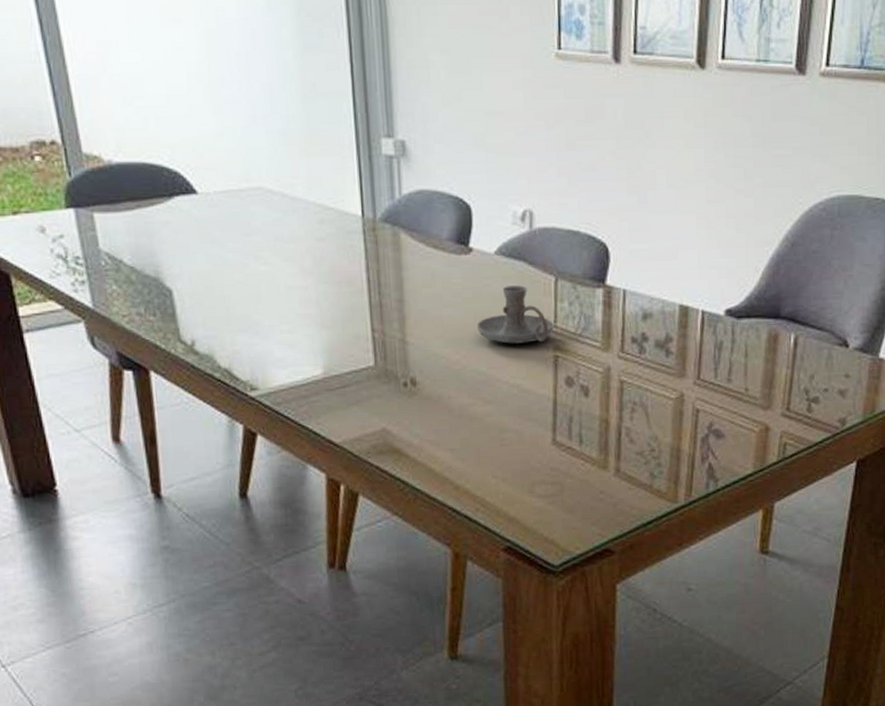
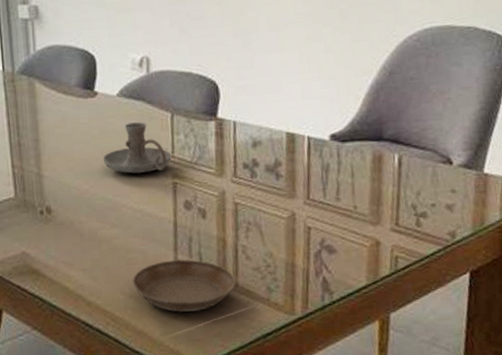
saucer: none [505,440,618,499] -> present [132,259,236,313]

